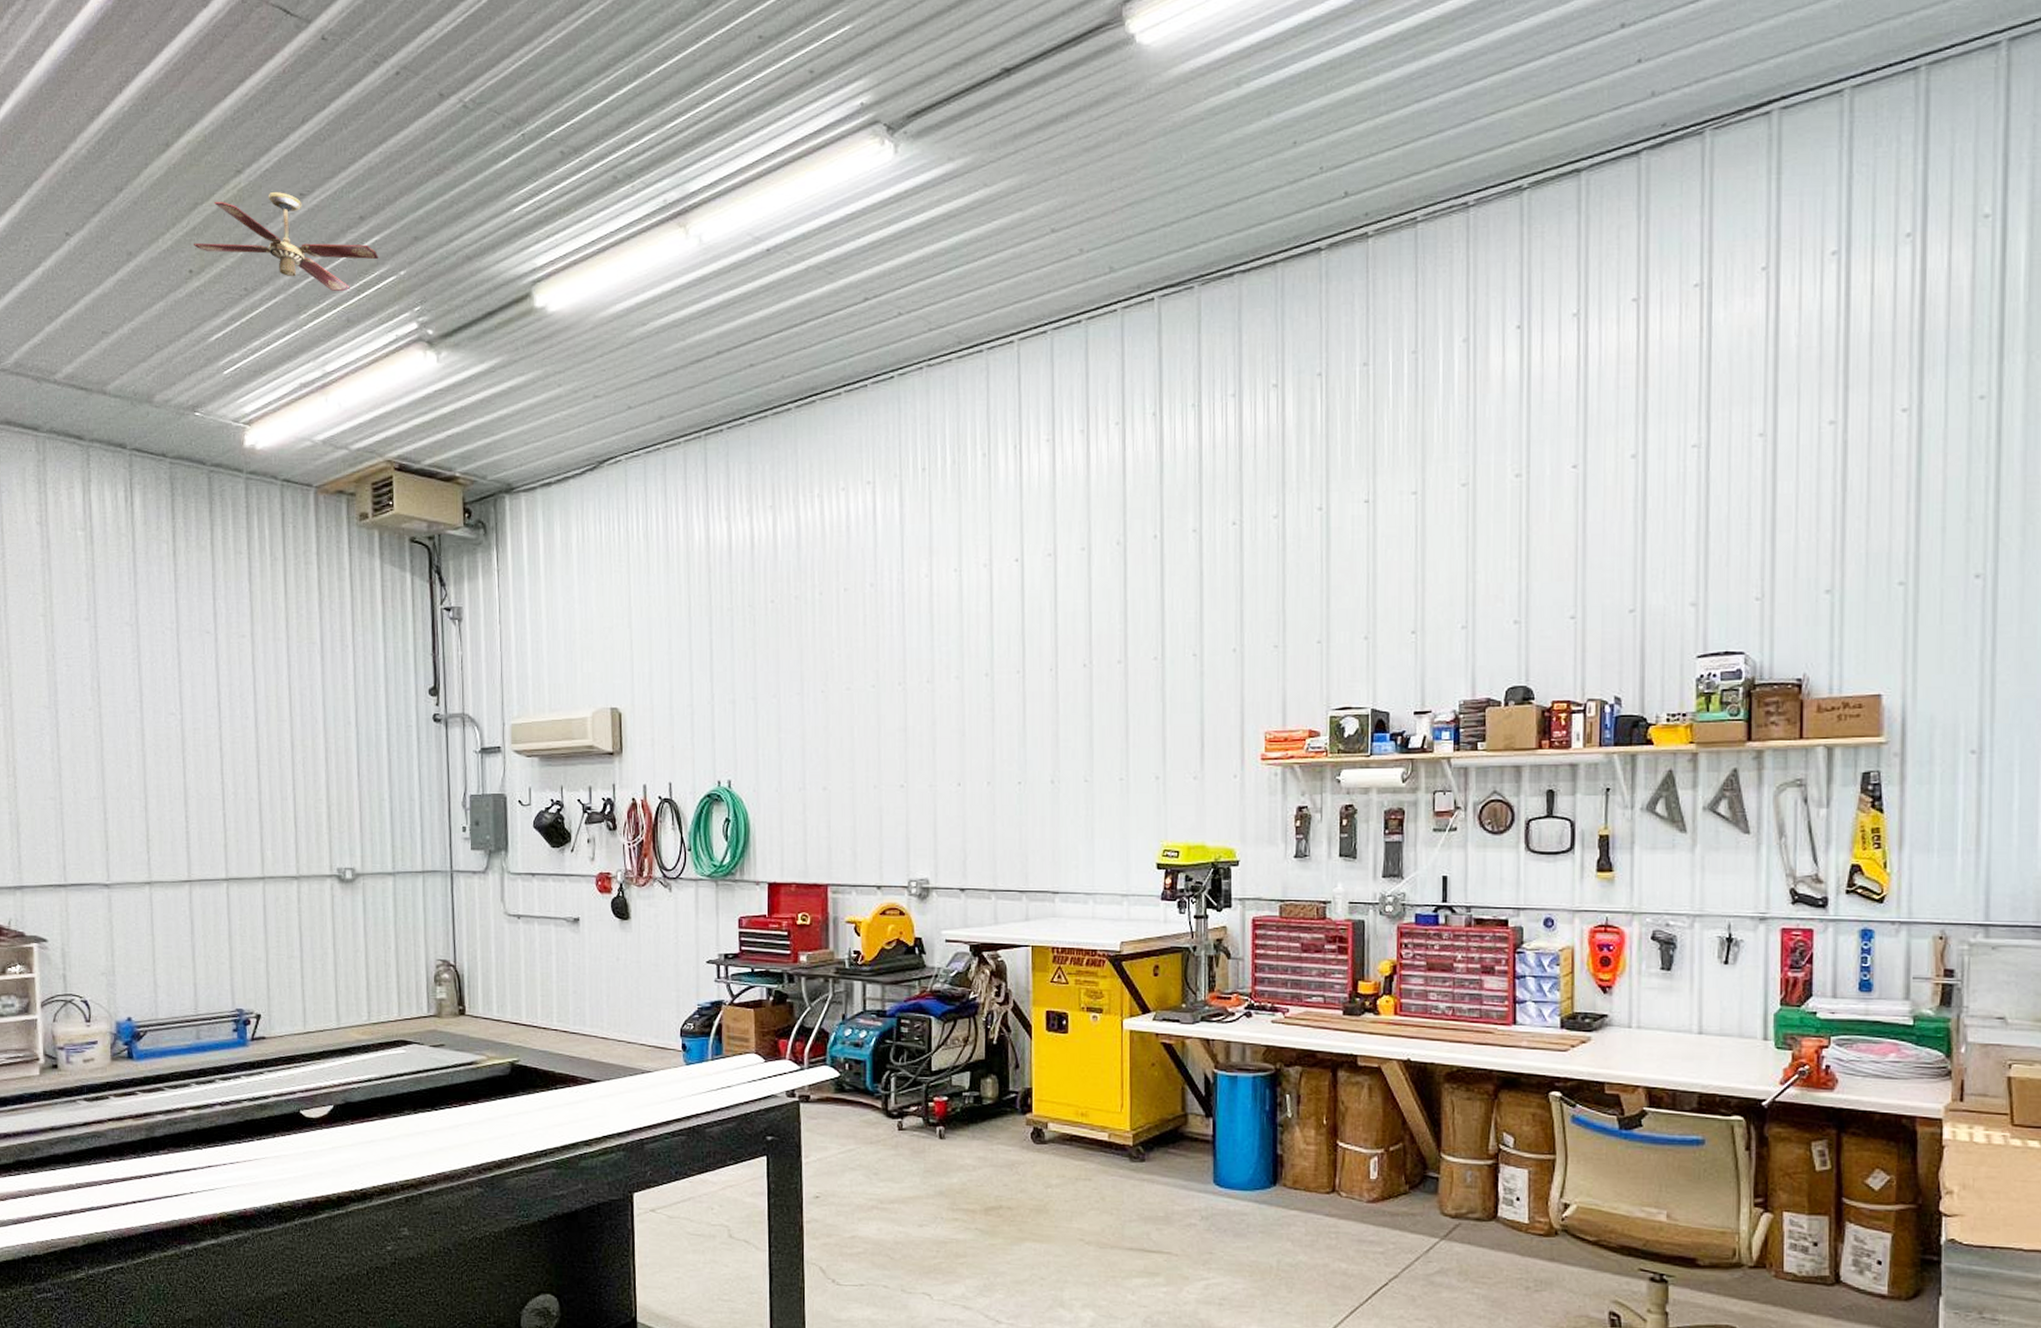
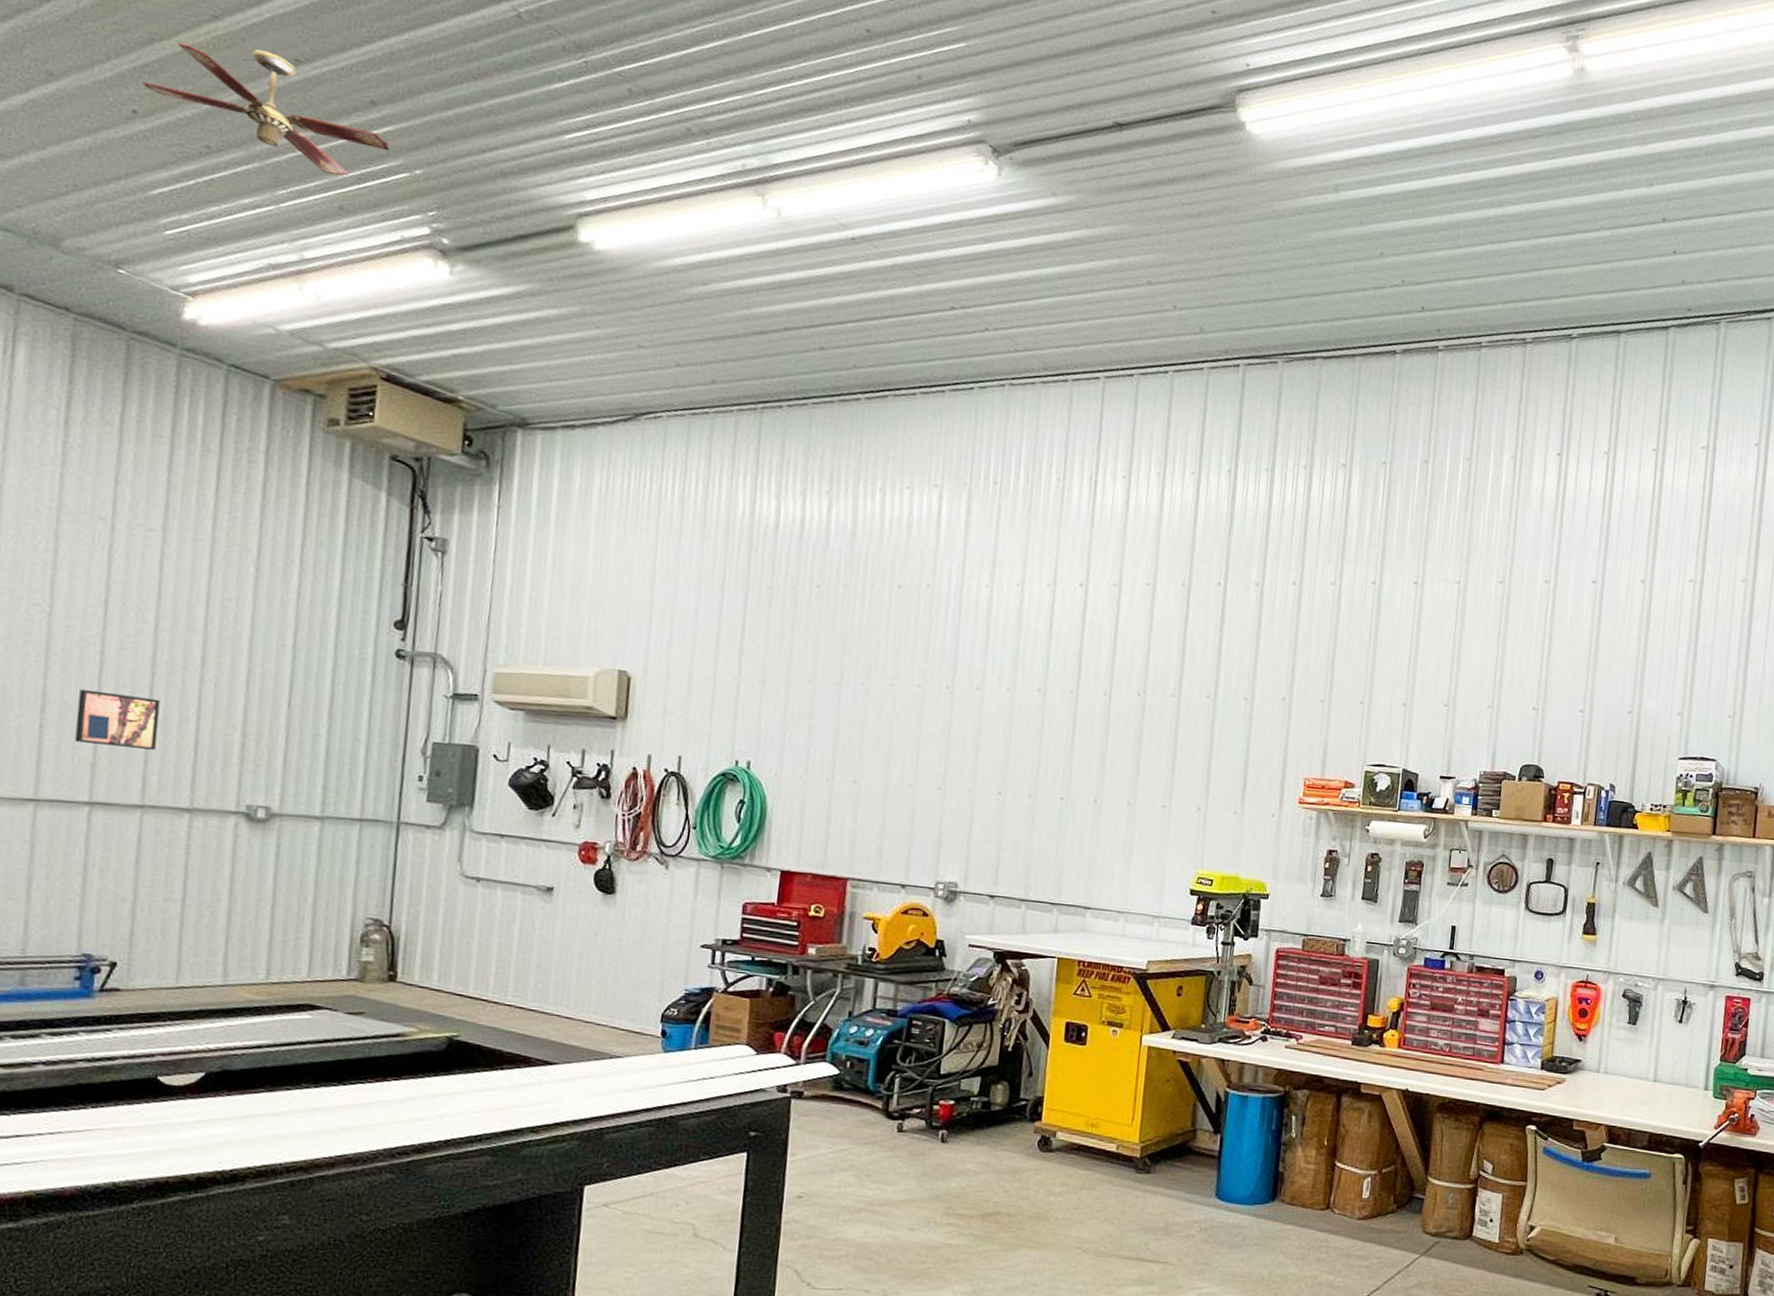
wall art: none [209,782,267,828] -> present [74,689,161,750]

